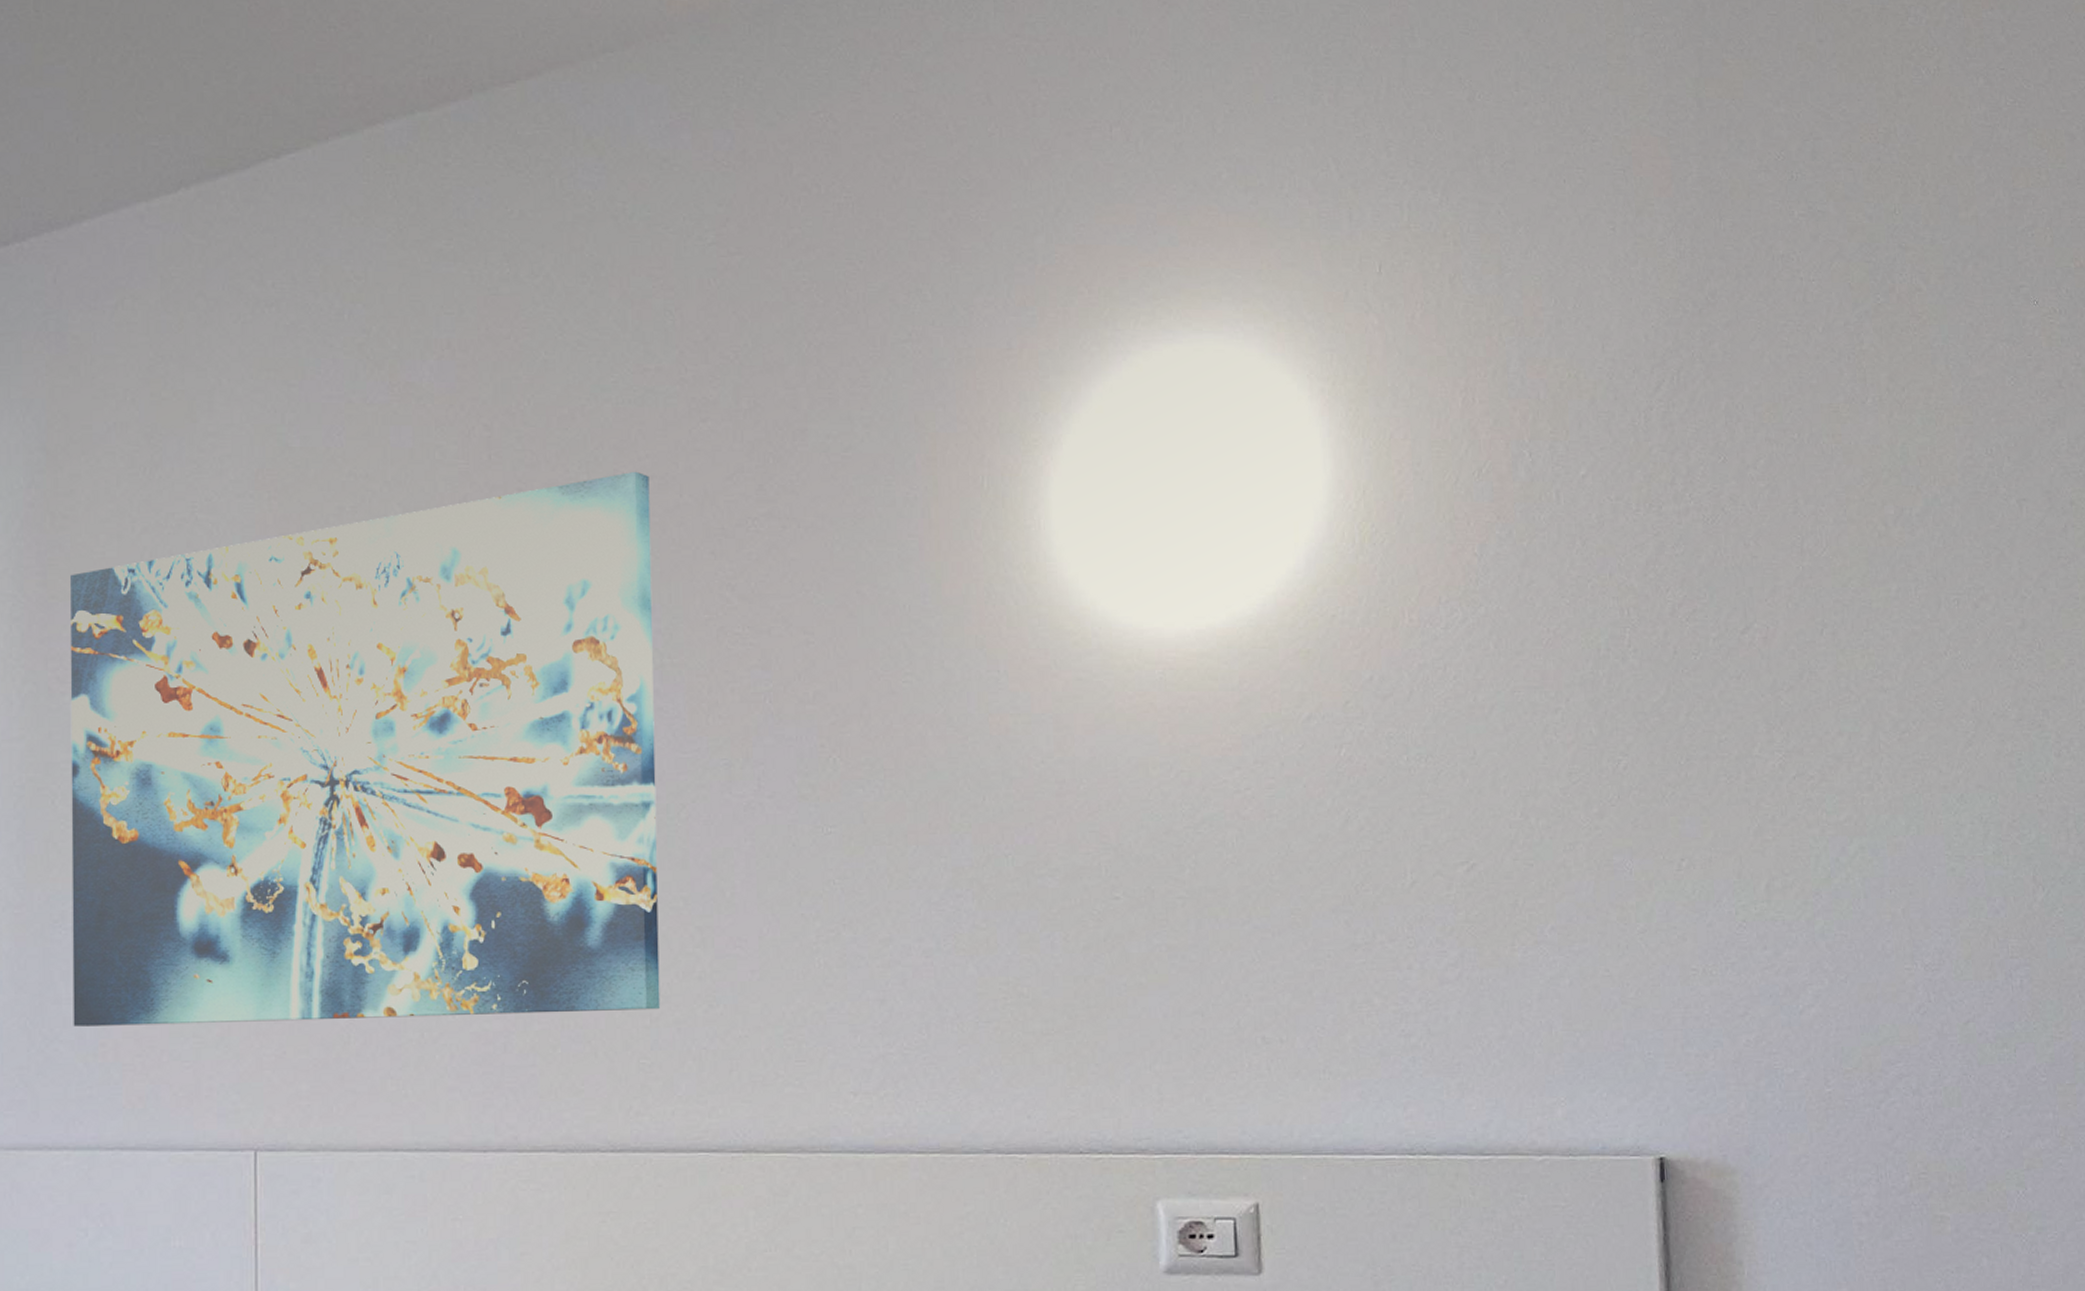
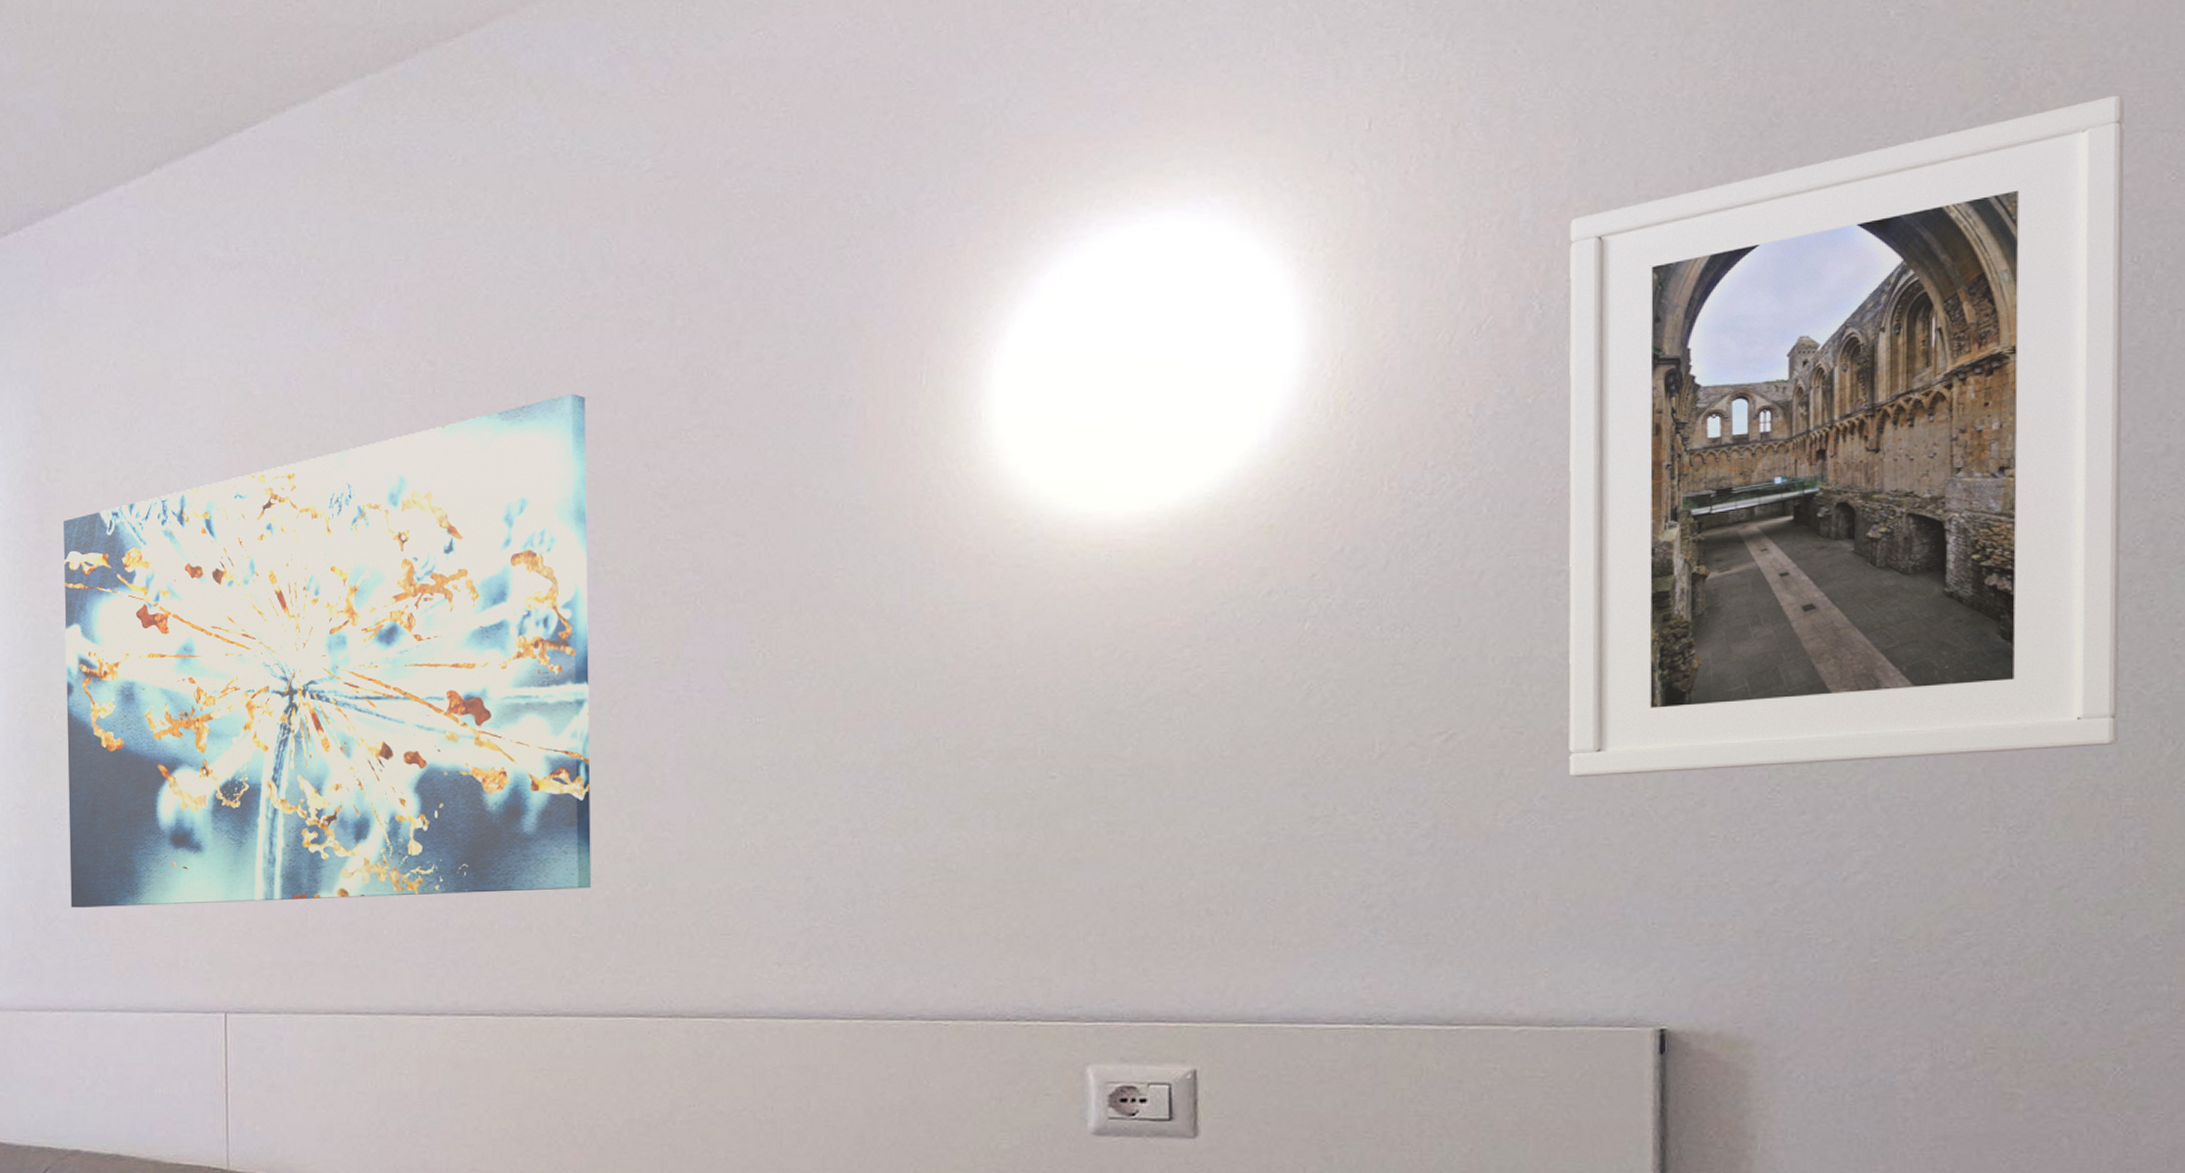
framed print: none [1551,305,2002,910] -> present [1569,95,2125,778]

